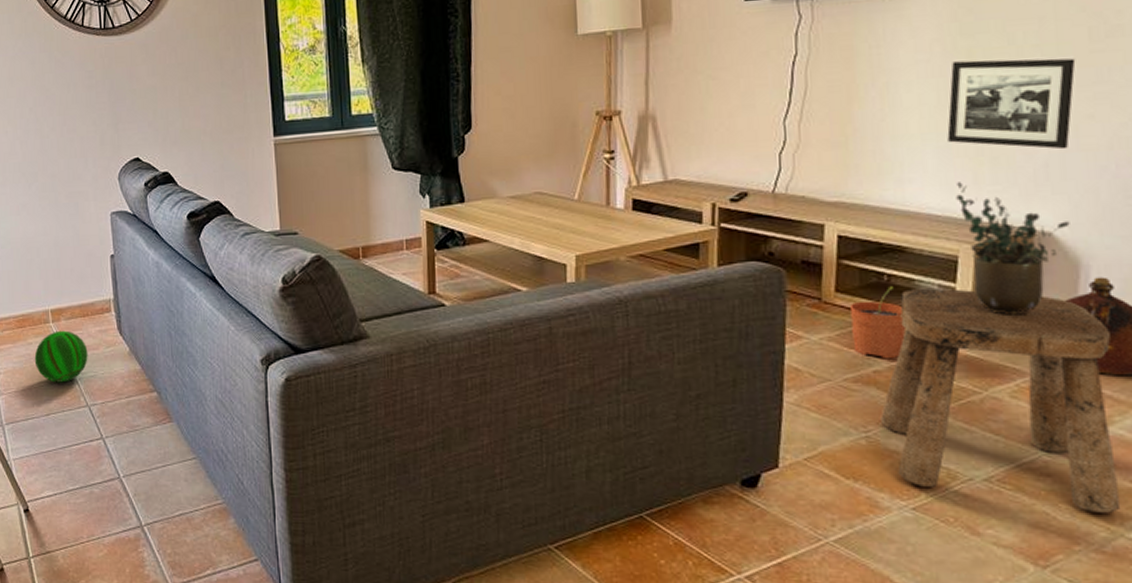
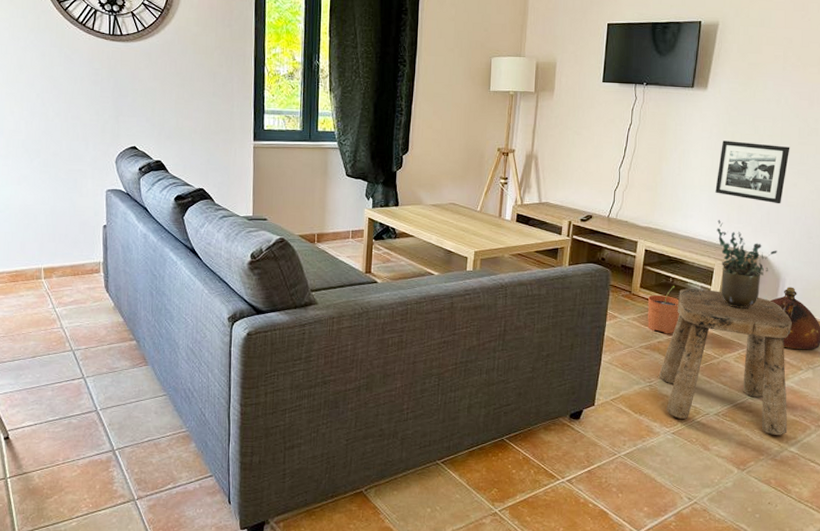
ball: present [34,330,88,383] -> none [24,286,76,330]

